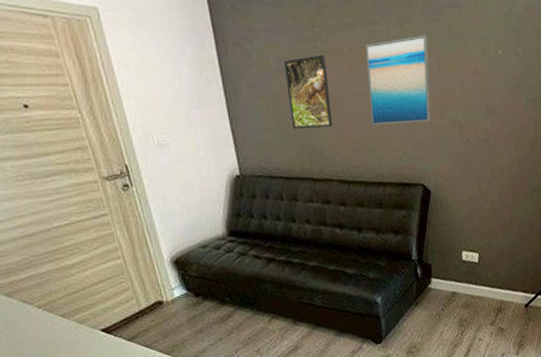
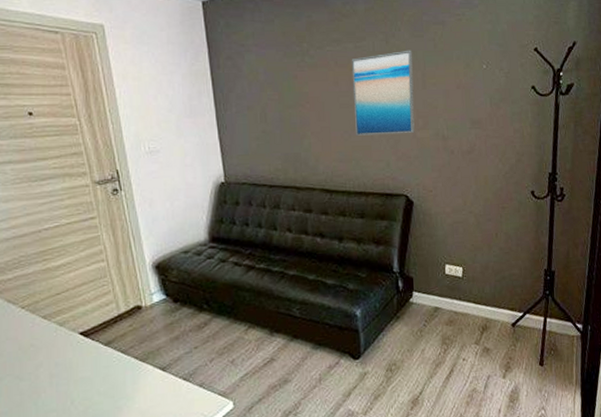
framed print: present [284,54,333,130] -> none [273,68,317,139]

